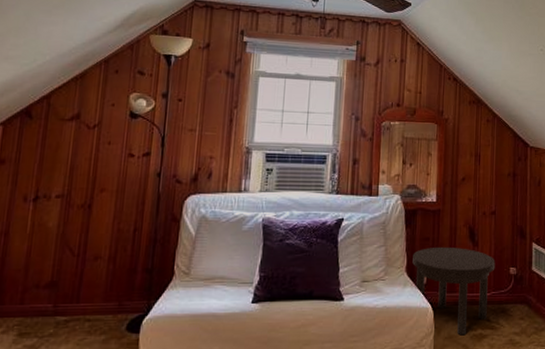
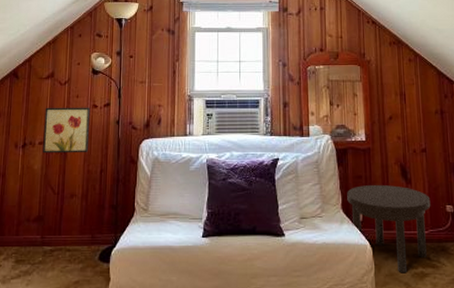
wall art: none [60,154,126,209] -> present [43,107,91,154]

